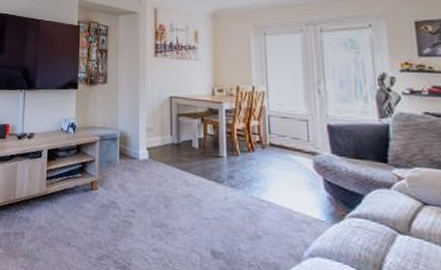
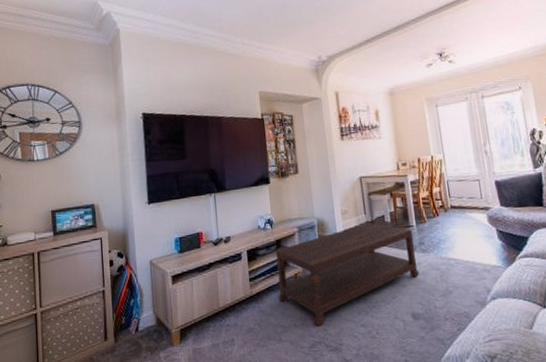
coffee table: none [72,144,225,240] -> present [276,223,420,327]

